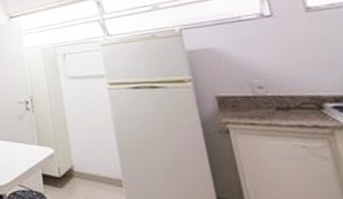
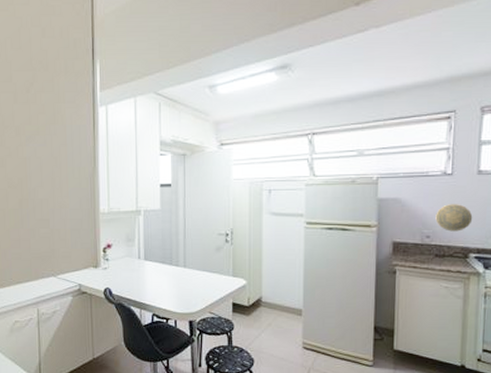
decorative plate: none [263,47,316,79] -> present [435,204,473,232]

